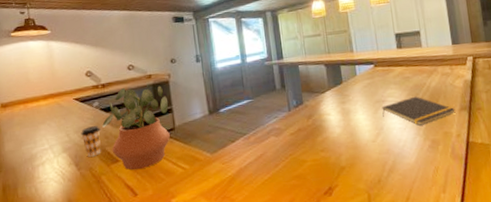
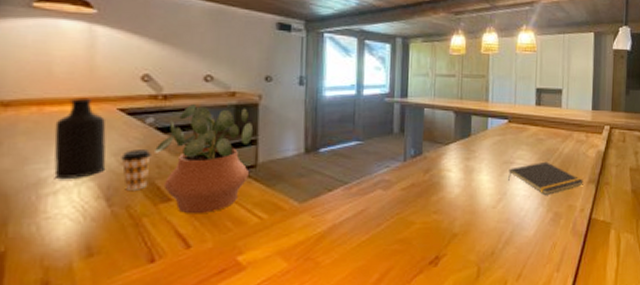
bottle: none [36,94,72,154] -> present [54,98,106,180]

